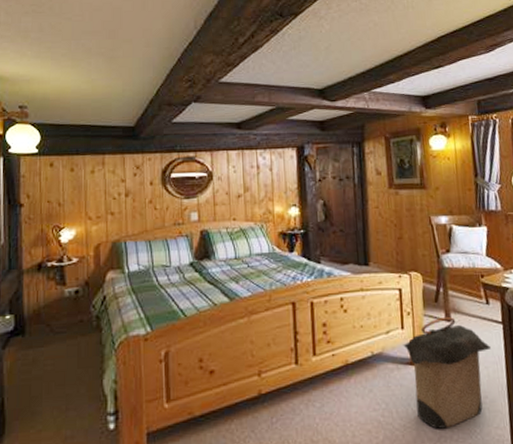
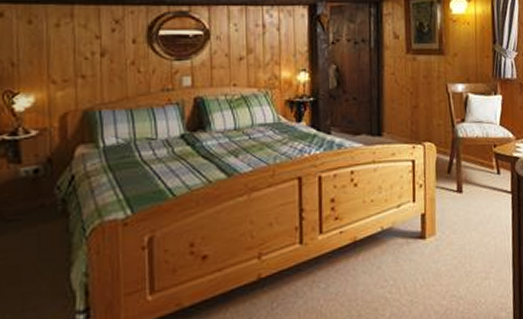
laundry hamper: present [403,316,491,429] -> none [414,187,499,302]

